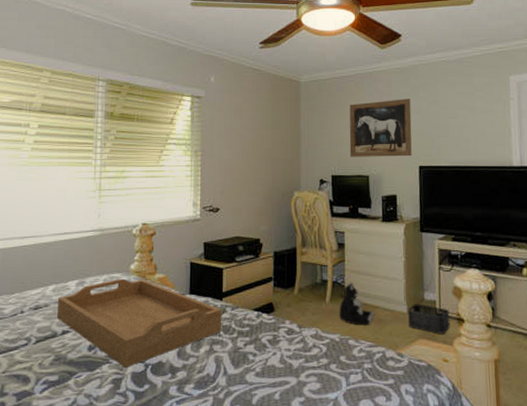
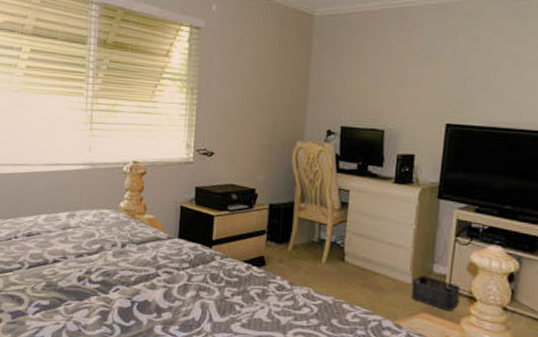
serving tray: present [57,278,222,368] -> none [49,215,211,302]
plush toy: present [339,282,375,326] -> none [335,245,375,292]
wall art: present [349,99,412,157] -> none [364,42,446,112]

